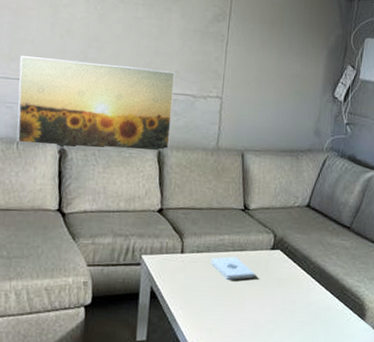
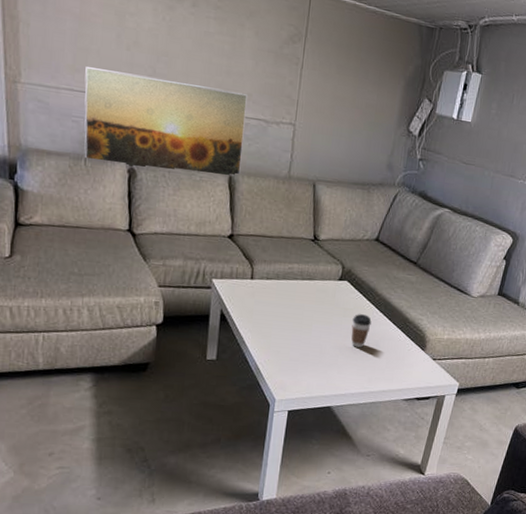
notepad: present [211,256,255,280] -> none [280,284,322,307]
coffee cup: none [286,284,307,320] -> present [351,314,372,348]

